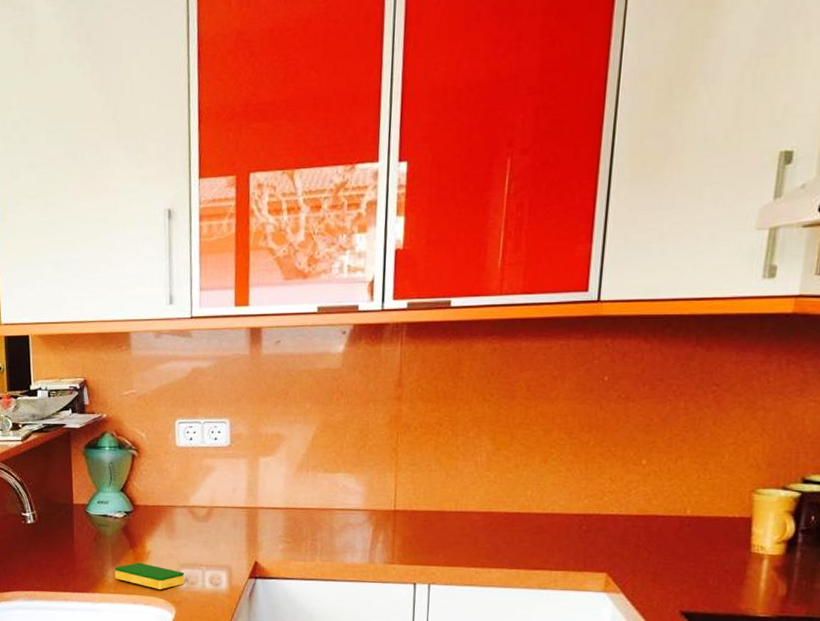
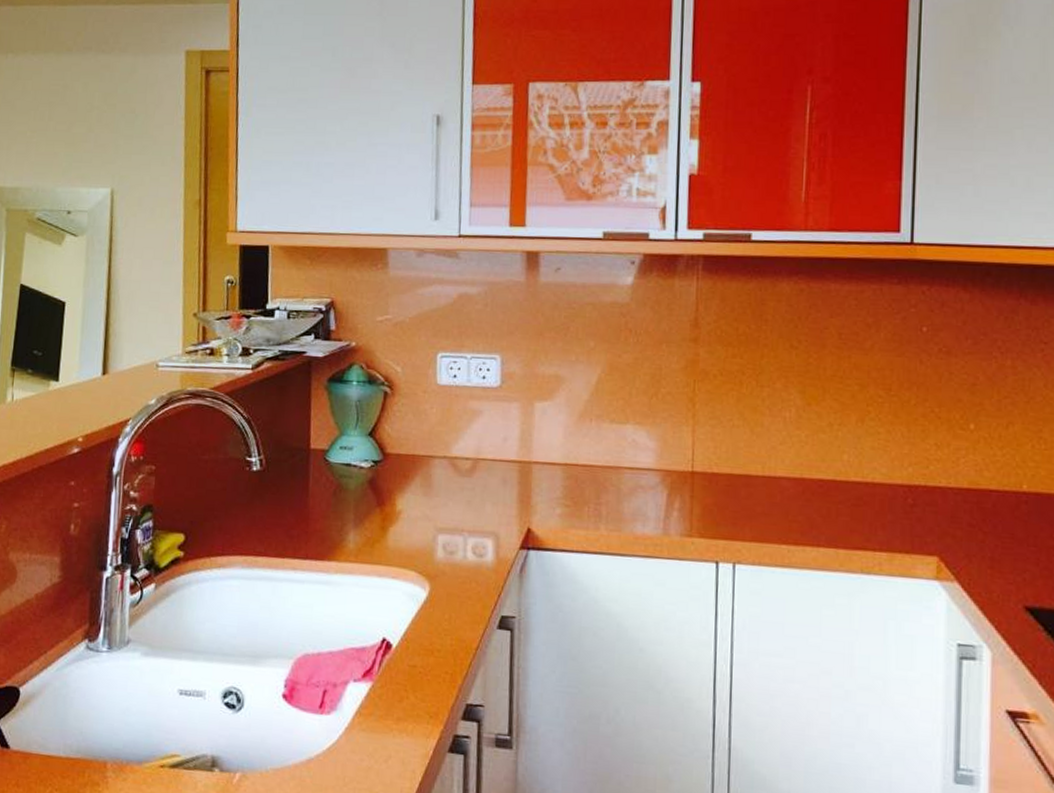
dish sponge: present [114,562,185,590] -> none [356,524,443,560]

